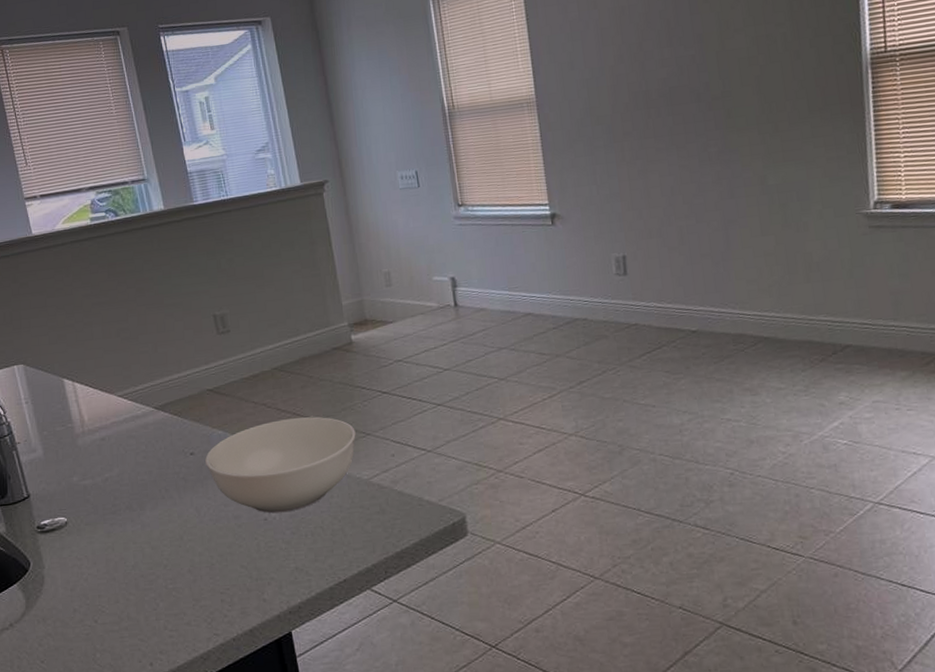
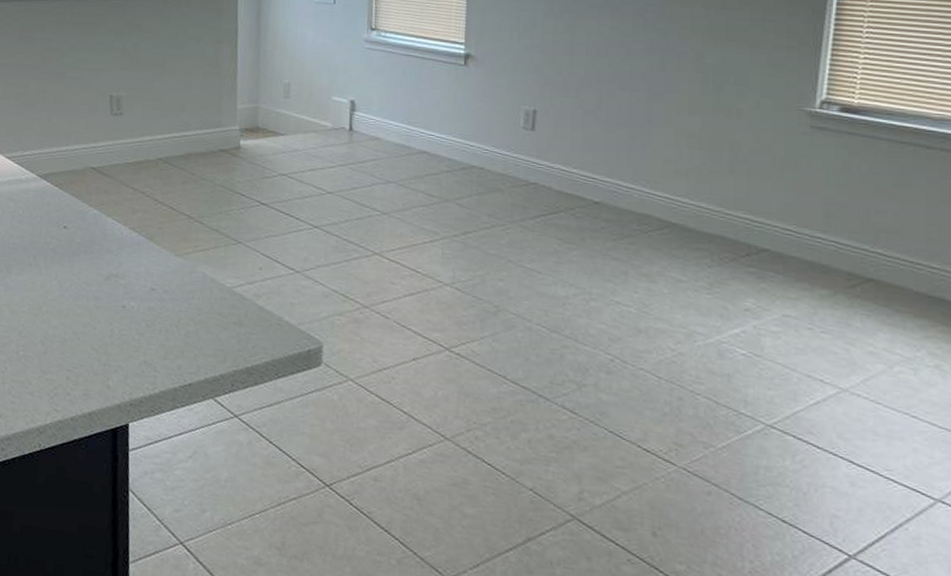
bowl: present [205,416,356,514] -> none [76,210,228,305]

